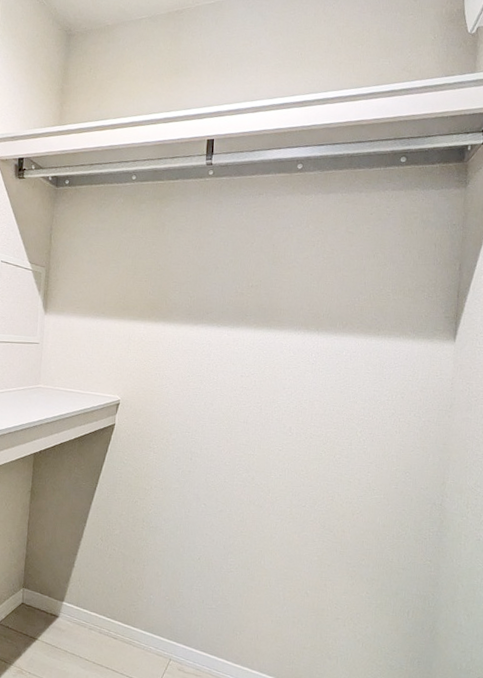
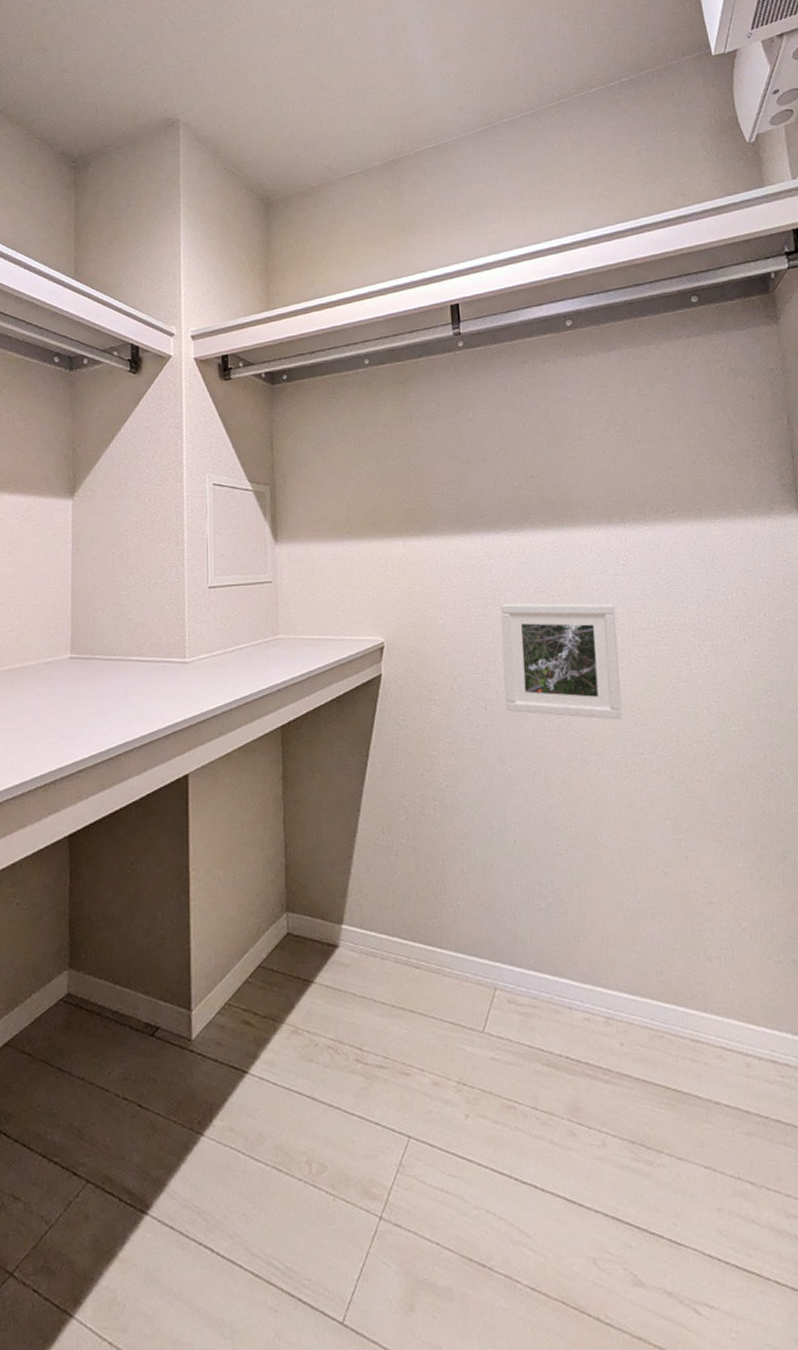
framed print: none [207,382,301,480] -> present [500,603,623,720]

